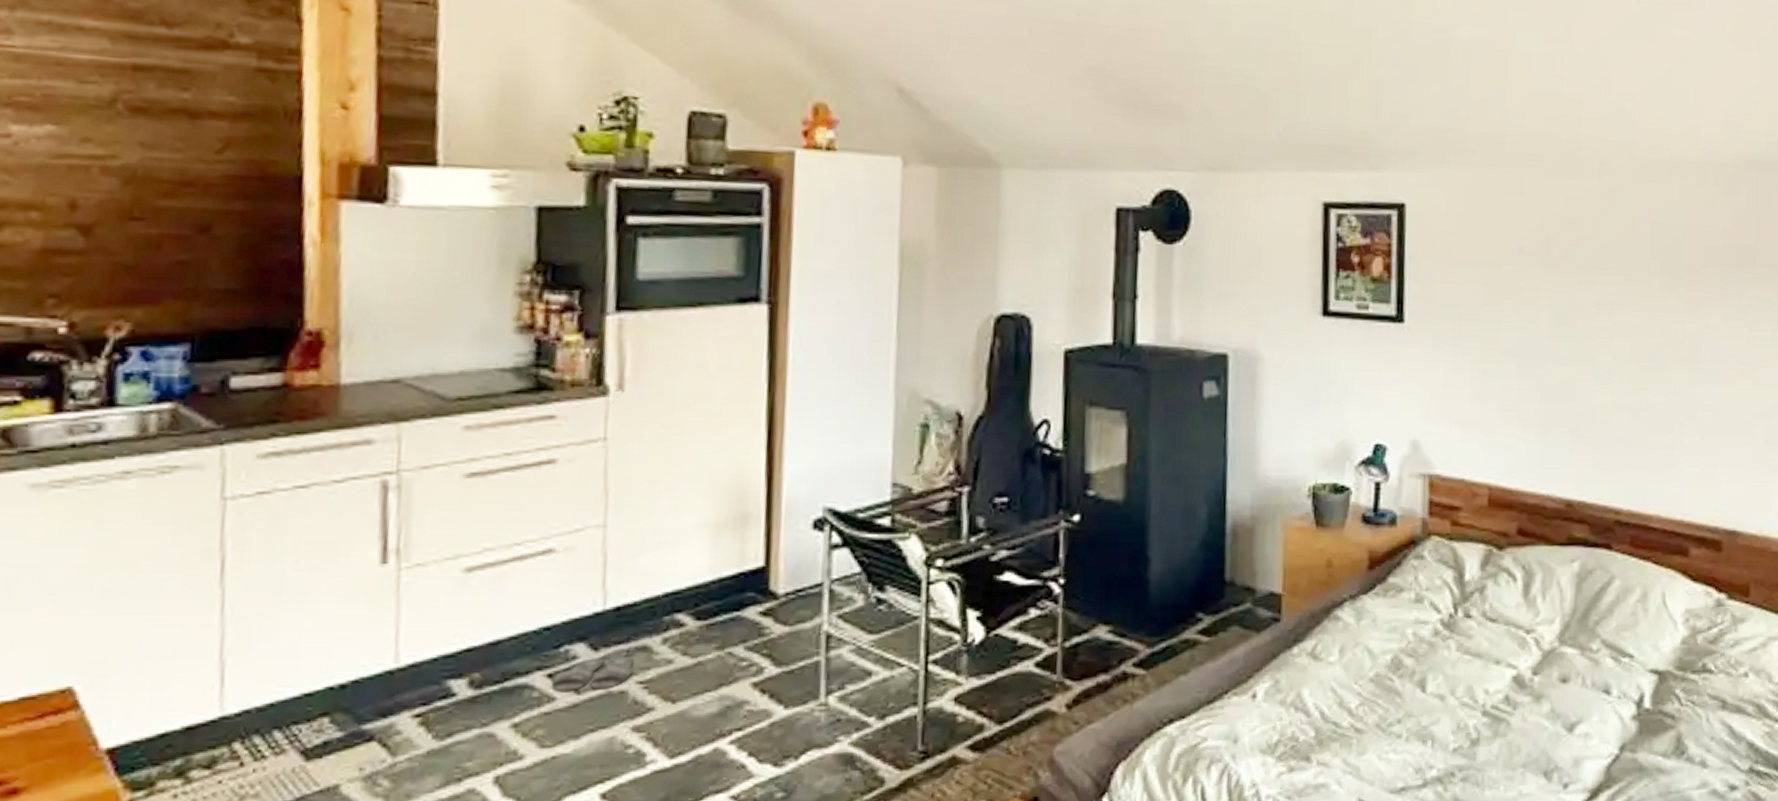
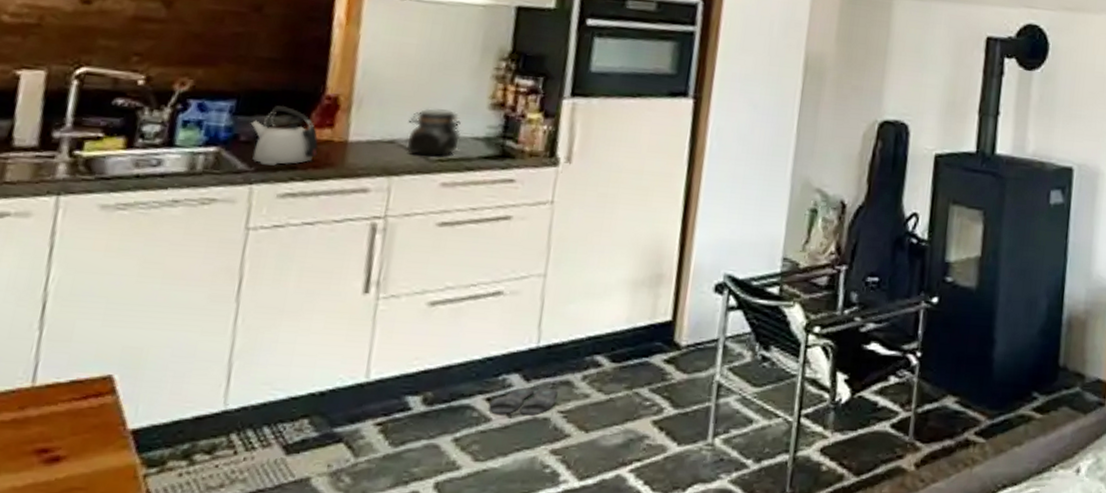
kettle: none [212,346,303,420] -> present [250,105,318,166]
jar: none [414,337,483,395] -> present [407,108,461,157]

